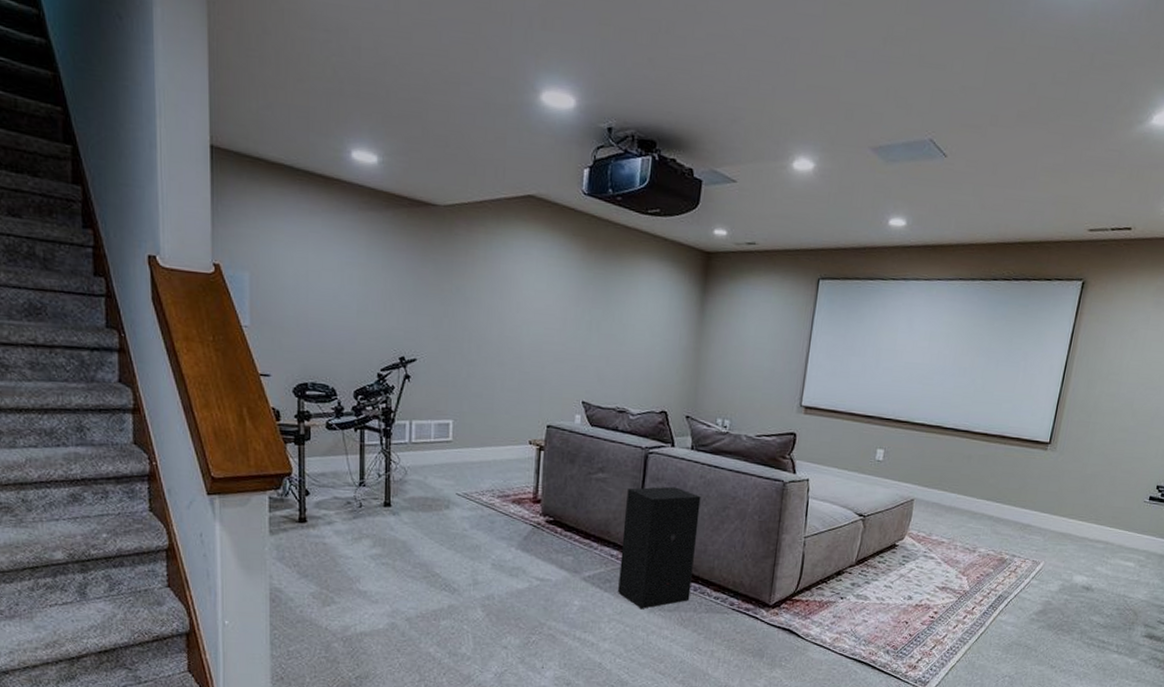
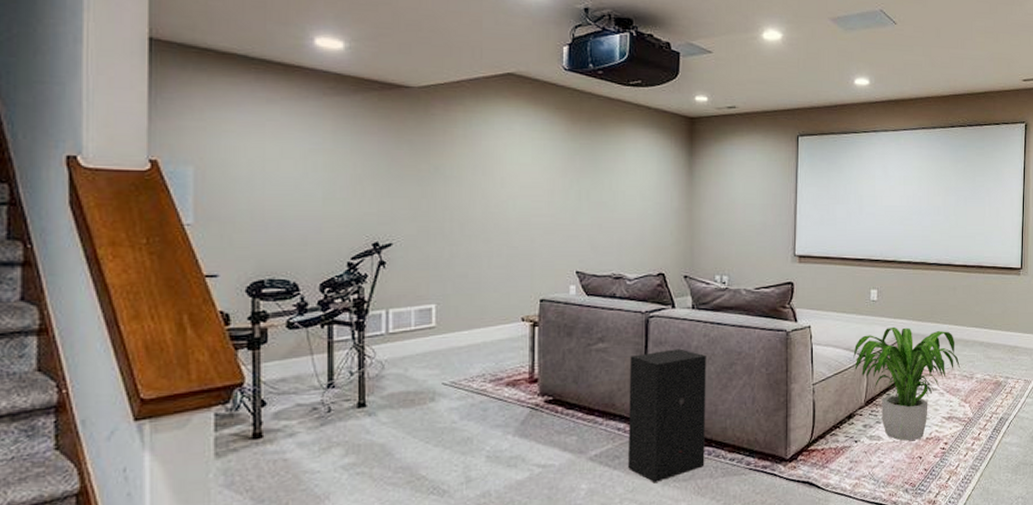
potted plant: none [849,489,964,605] -> present [853,326,961,441]

